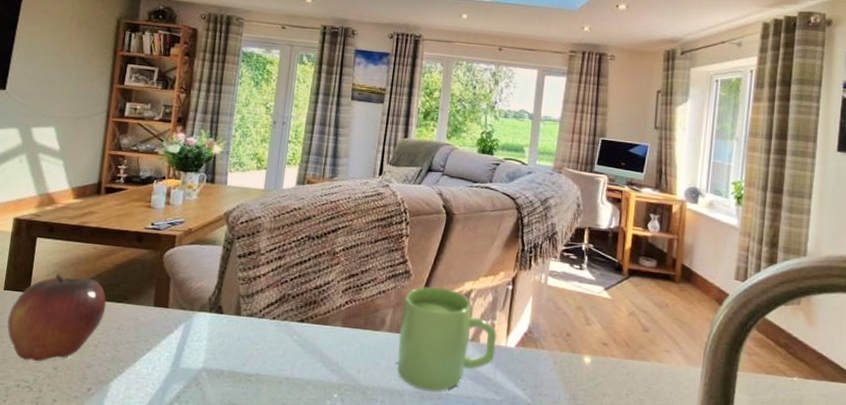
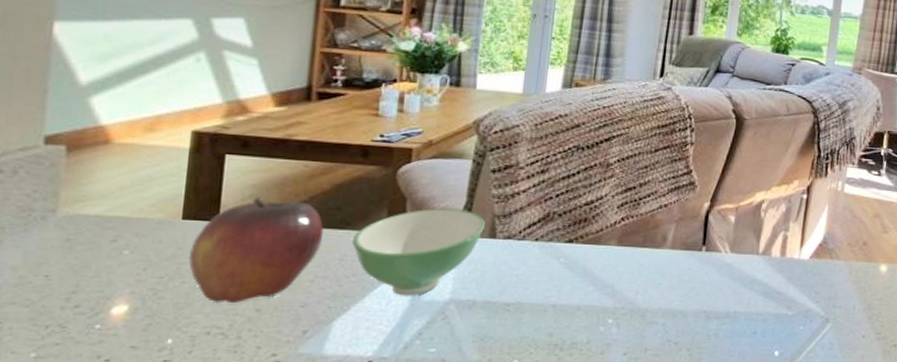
bowl: none [128,287,233,363] -> present [352,208,486,296]
mug: present [396,286,498,392] -> none [680,198,791,310]

